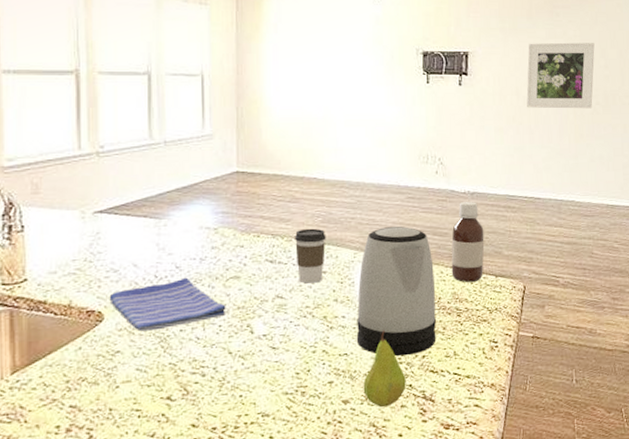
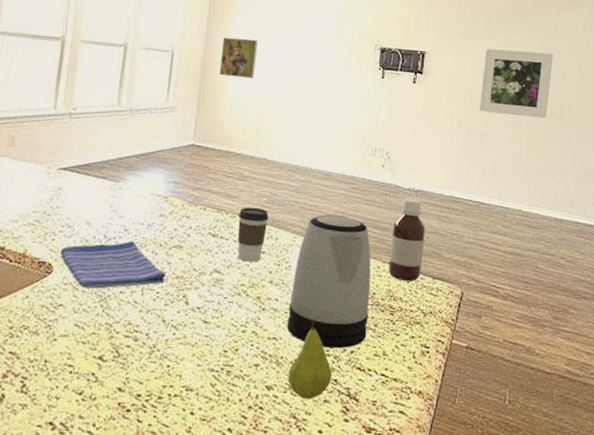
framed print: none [255,54,294,96] -> present [219,38,258,79]

